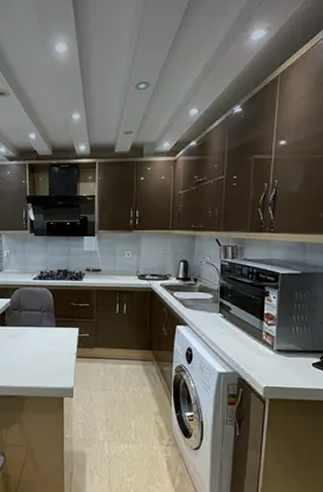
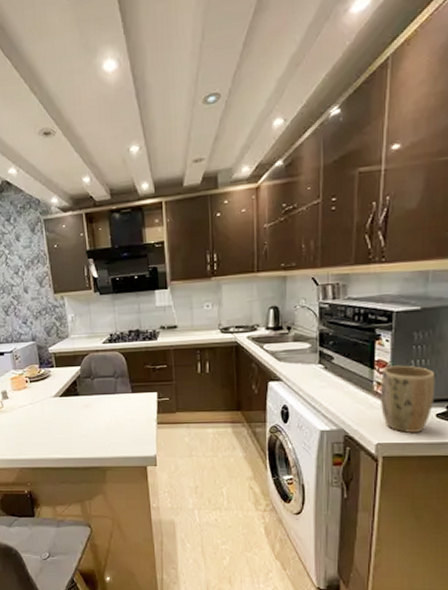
plant pot: none [267,319,312,379] -> present [379,365,436,433]

